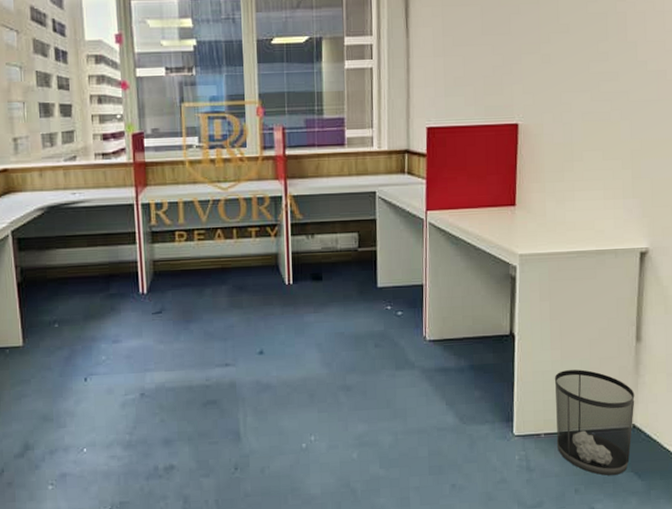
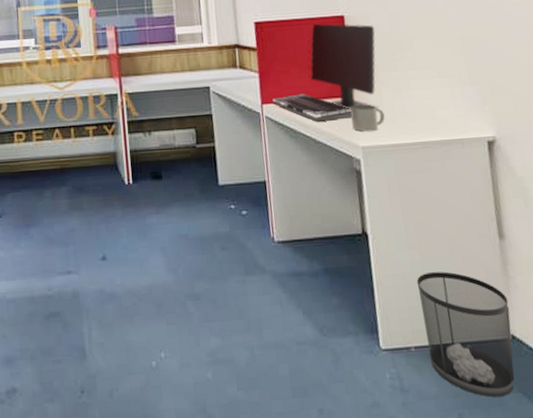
computer keyboard: none [437,201,514,229] -> present [272,93,352,122]
computer monitor: none [476,131,547,222] -> present [308,23,379,113]
mug: none [512,213,545,241] -> present [349,104,385,133]

